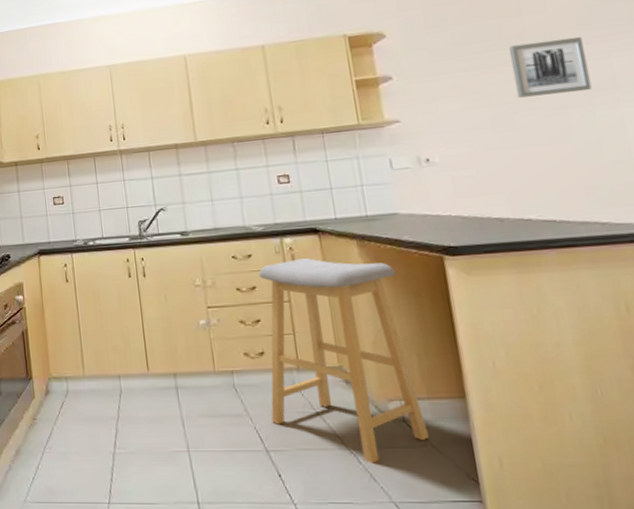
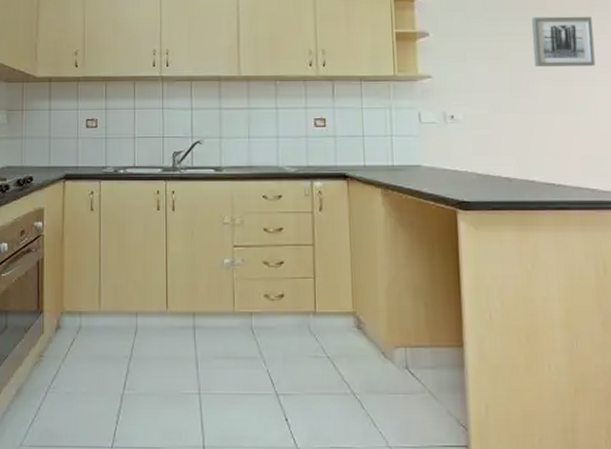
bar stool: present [258,258,429,463] -> none [284,203,427,409]

